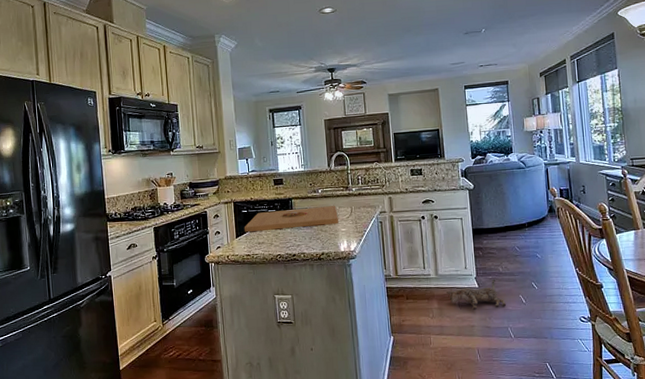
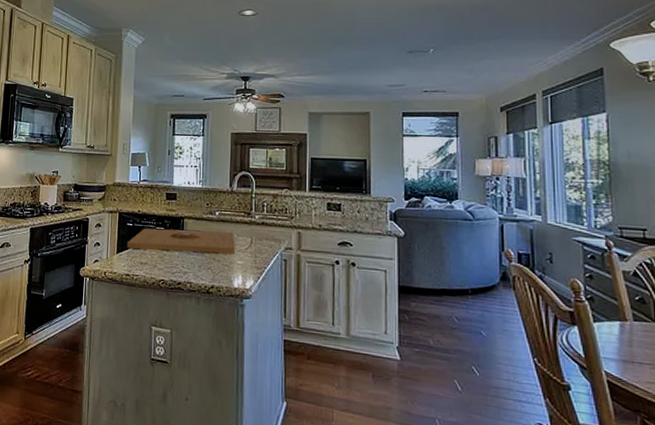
cat: present [445,279,507,311] -> none [357,352,436,391]

